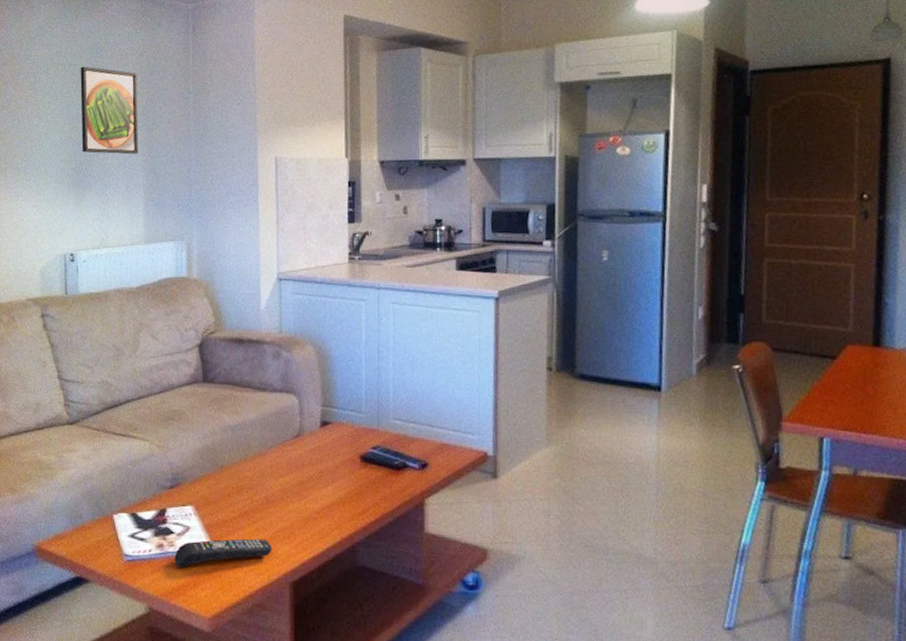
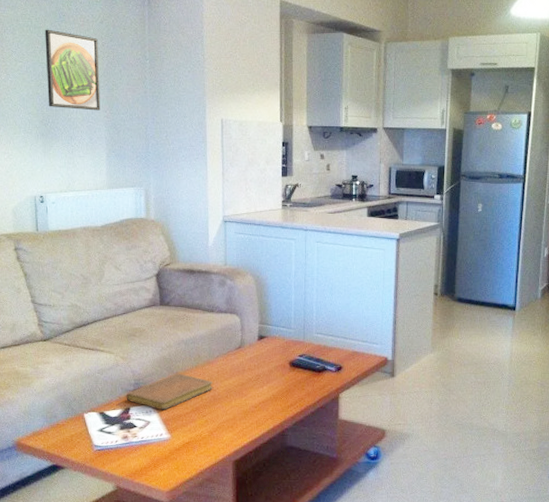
notebook: none [162,467,266,514] -> present [126,373,214,411]
remote control: present [174,538,273,569] -> none [137,428,219,454]

